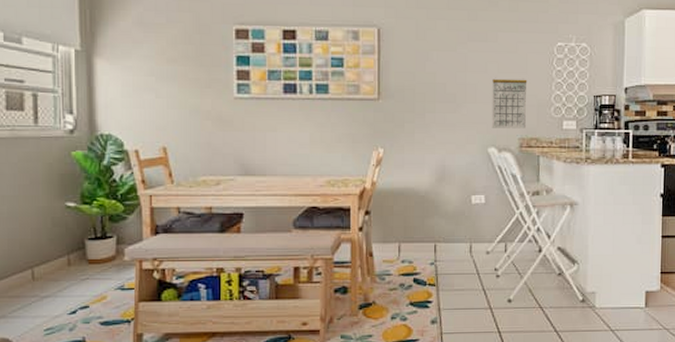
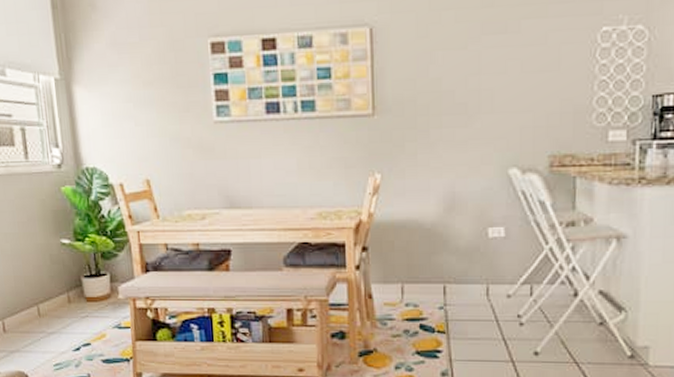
calendar: present [492,78,527,129] -> none [513,79,560,144]

